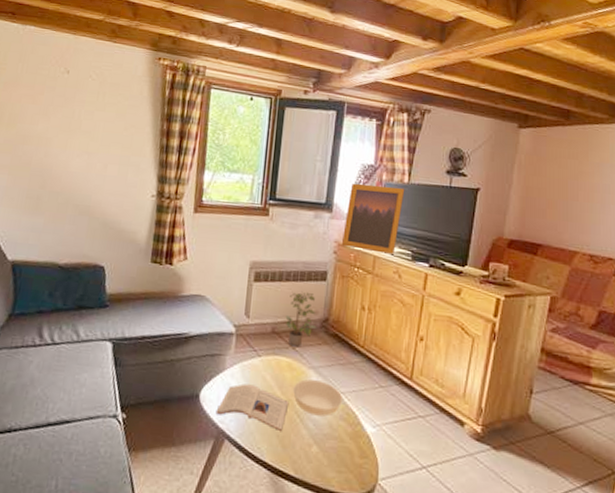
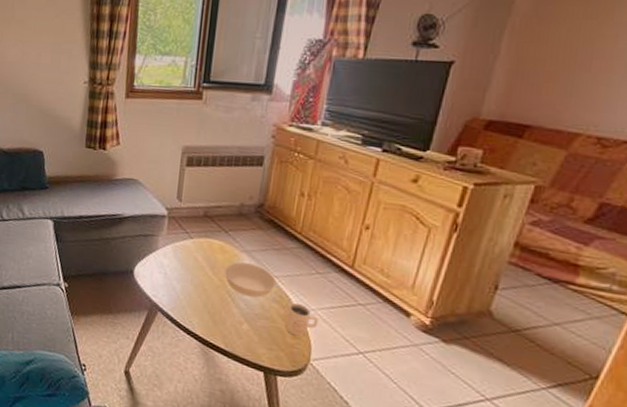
magazine: present [215,383,289,431] -> none [149,263,221,308]
potted plant: present [285,291,317,347] -> none [218,176,251,231]
picture frame: present [341,183,405,255] -> none [280,61,359,139]
mug: none [352,419,383,455] -> present [284,302,318,337]

